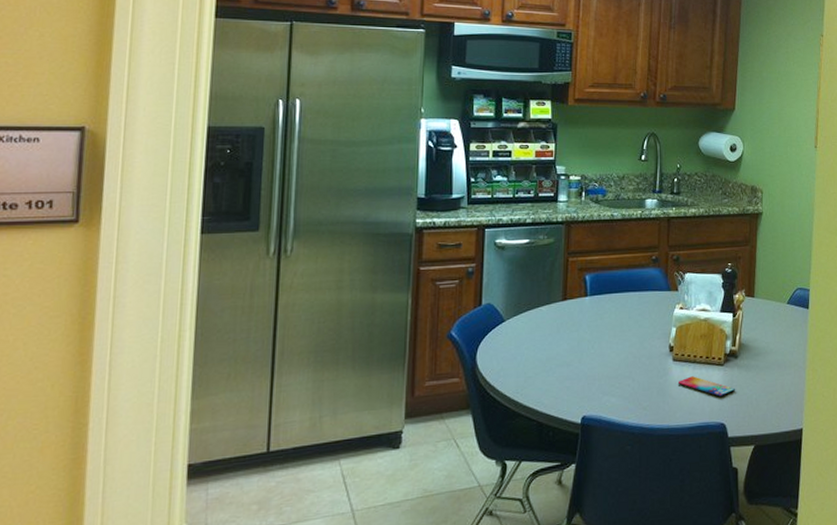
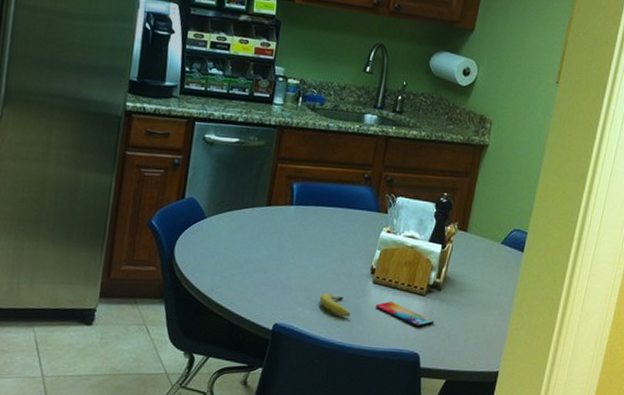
fruit: none [623,376,655,398] -> present [319,292,351,316]

